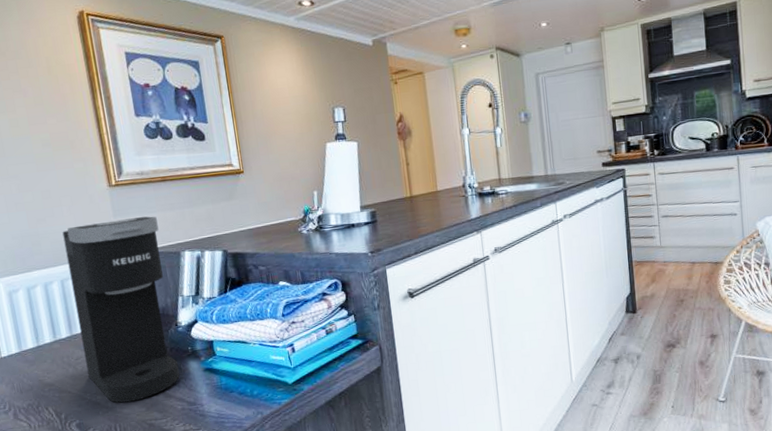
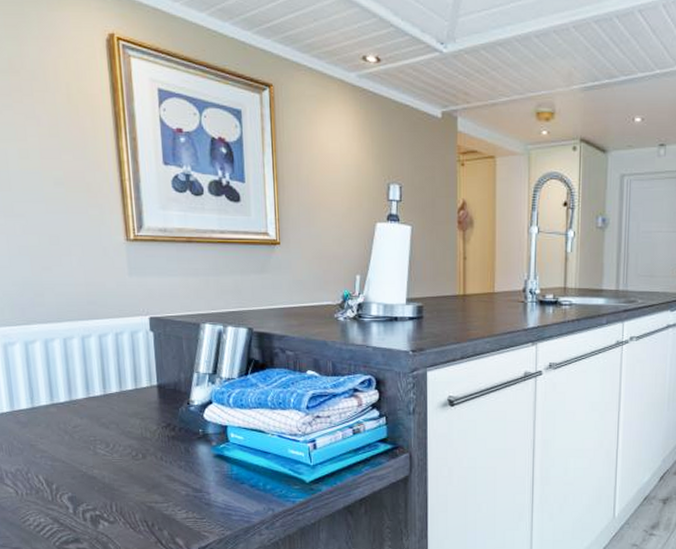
coffee maker: present [62,216,180,403] -> none [69,279,187,480]

